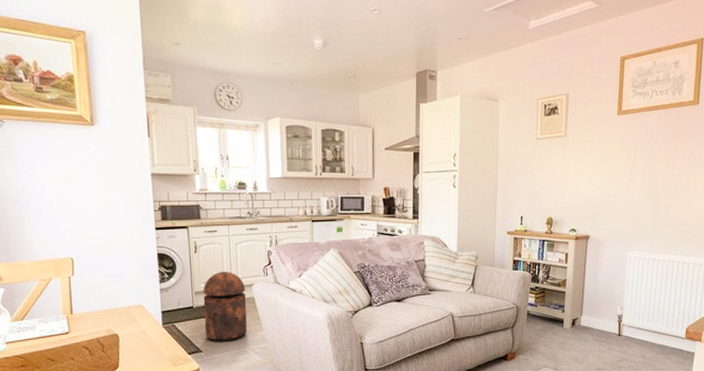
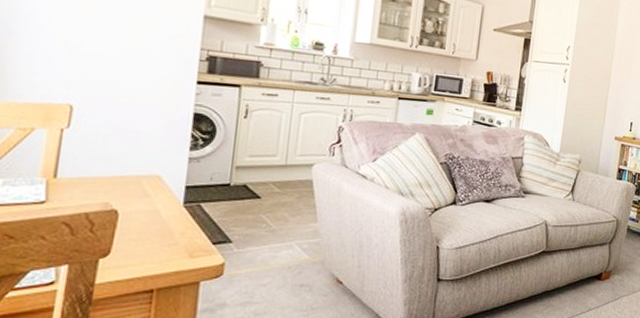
trash can: present [203,272,247,342] -> none [240,145,304,233]

